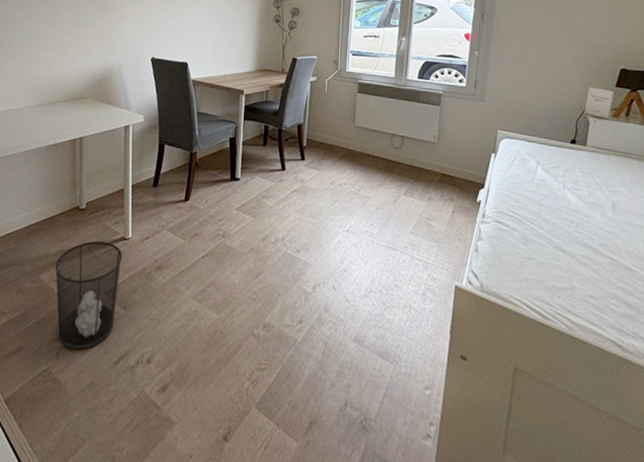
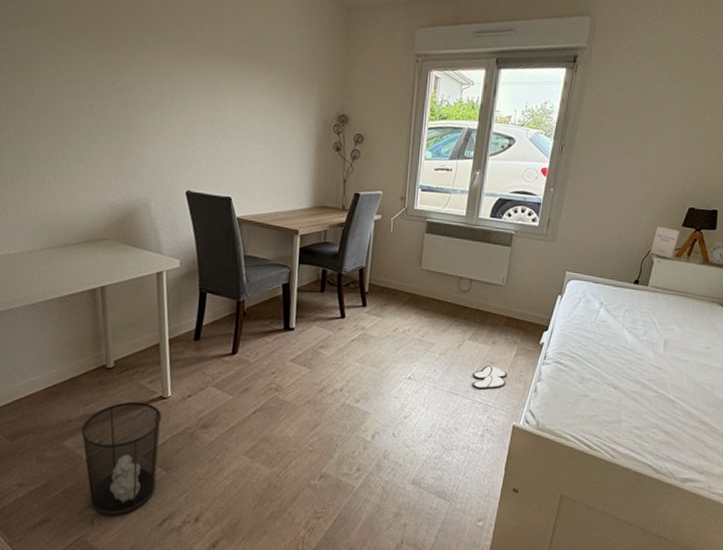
slippers: none [410,221,446,246] -> present [472,365,508,390]

